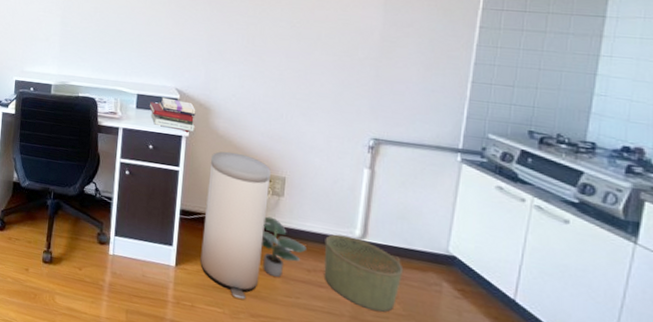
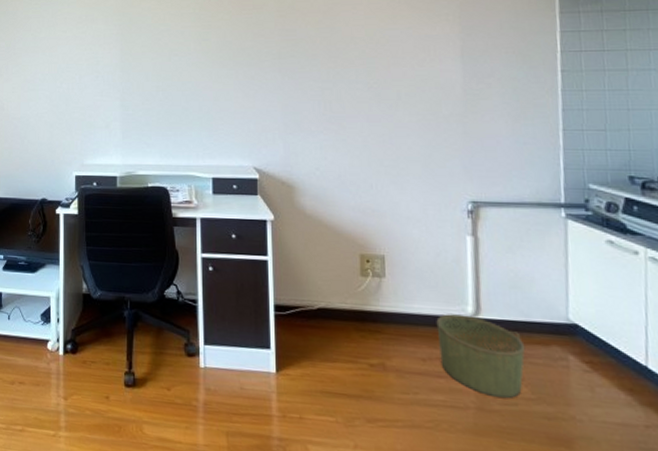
books: present [150,97,196,132] -> none [228,179,279,215]
pedal bin: present [200,151,271,301] -> none [301,232,371,404]
potted plant: present [262,216,306,277] -> none [367,302,418,371]

